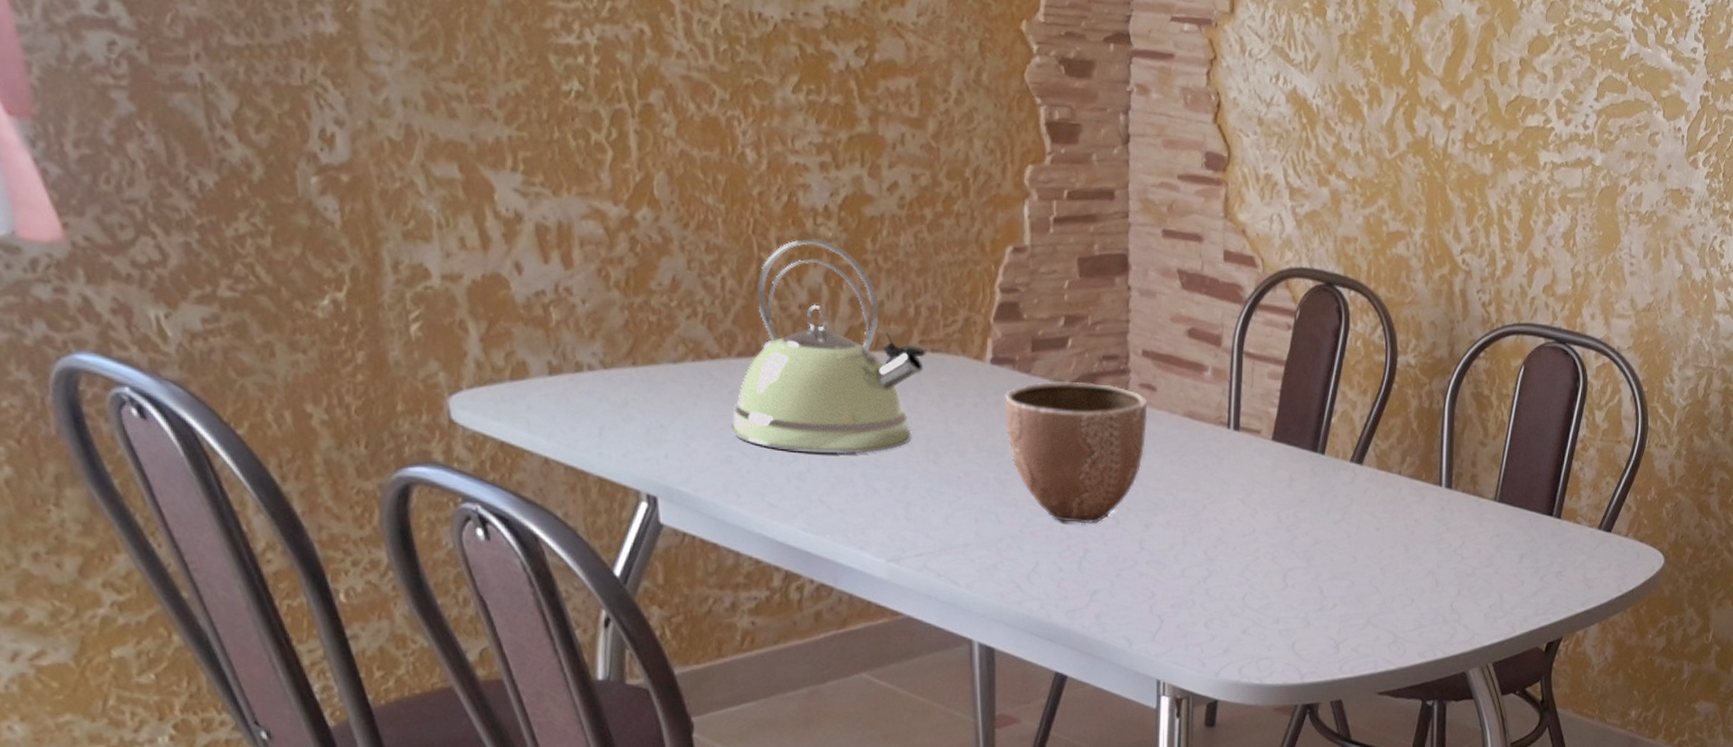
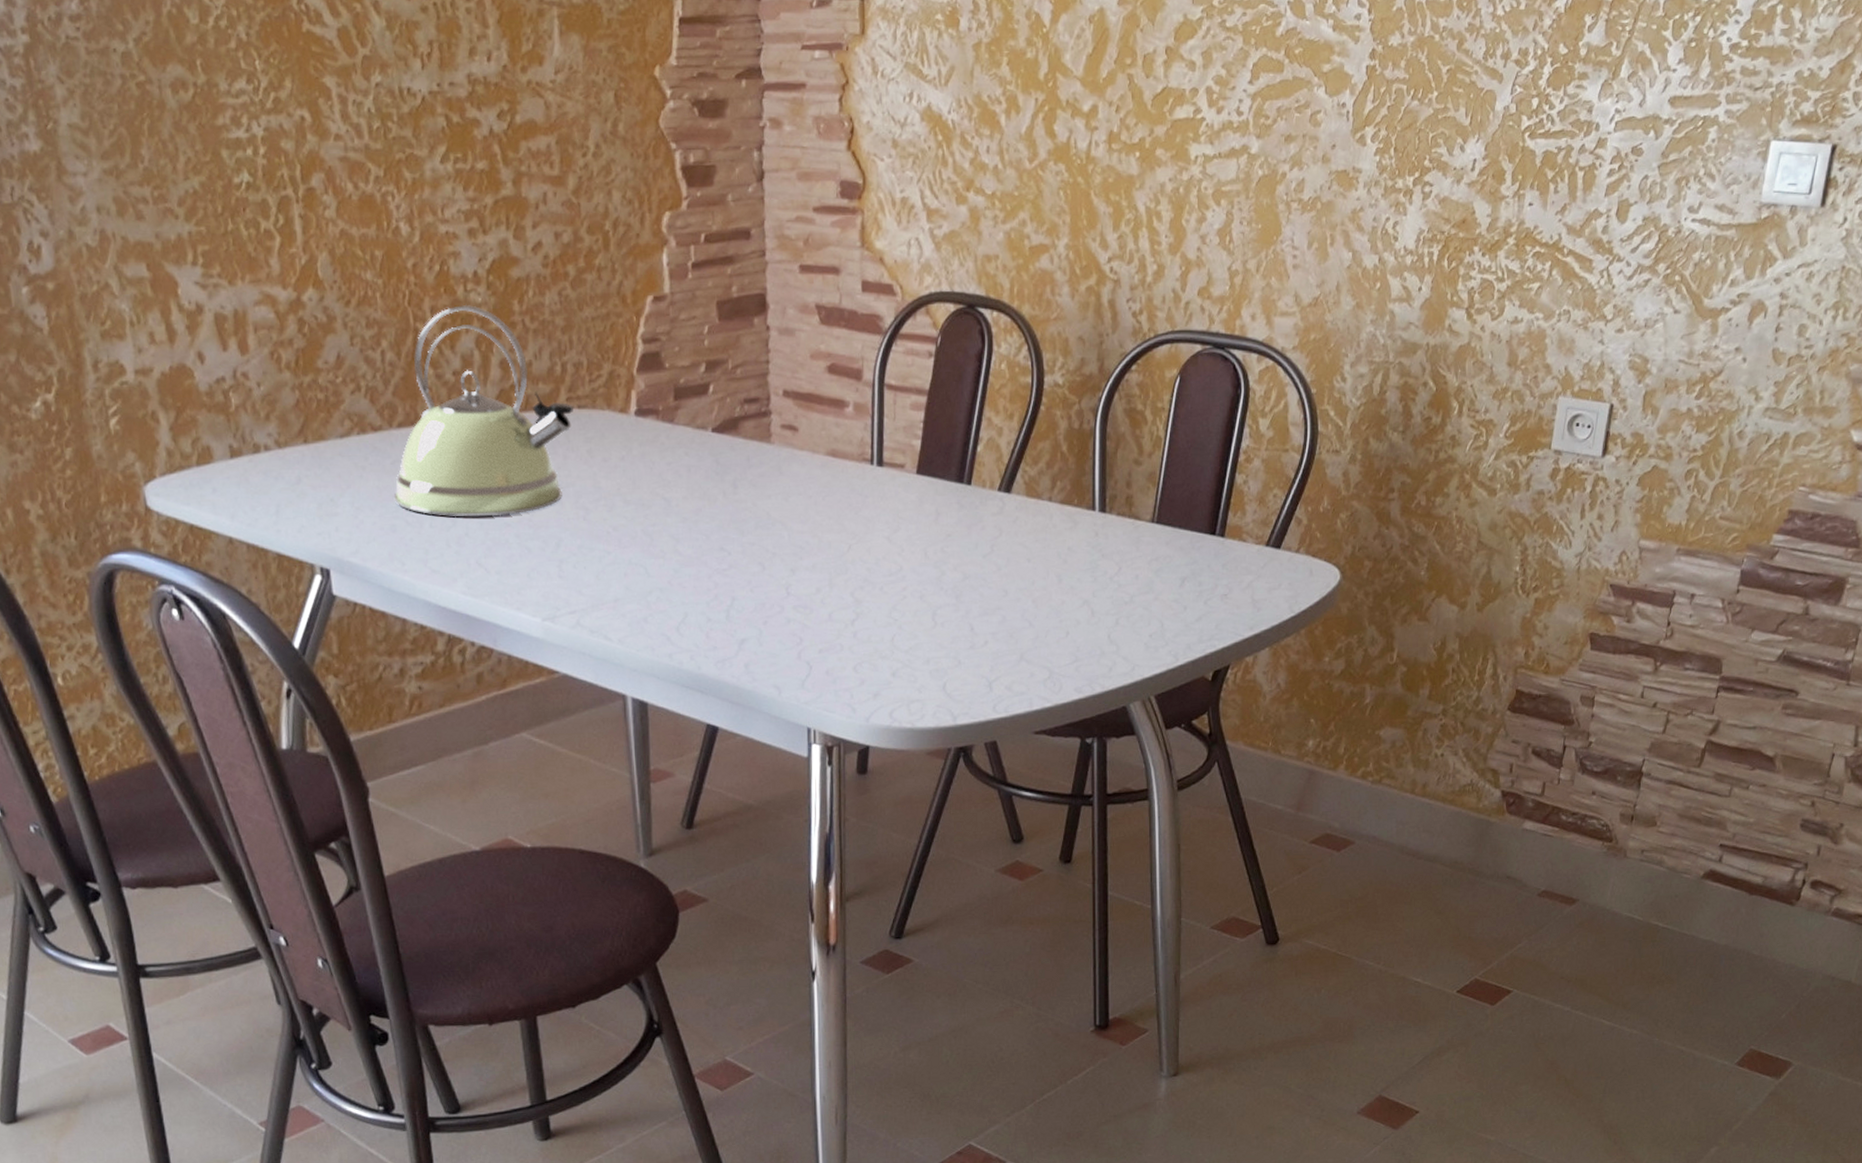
decorative bowl: present [1005,381,1148,524] -> none [650,428,790,572]

